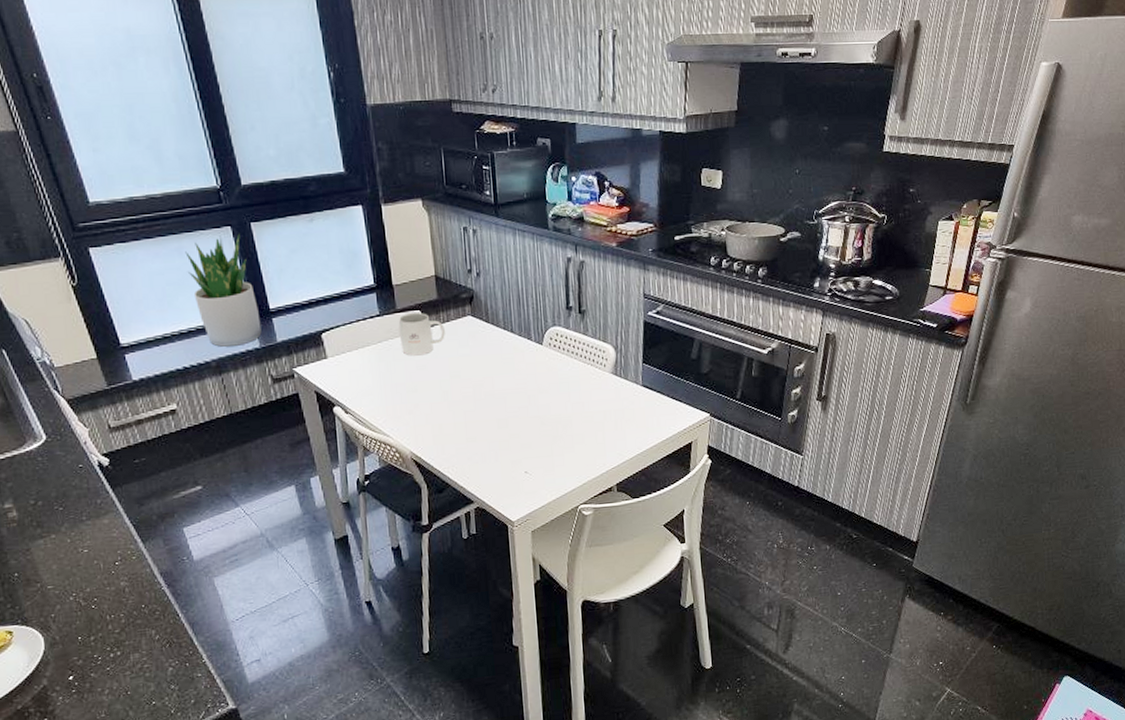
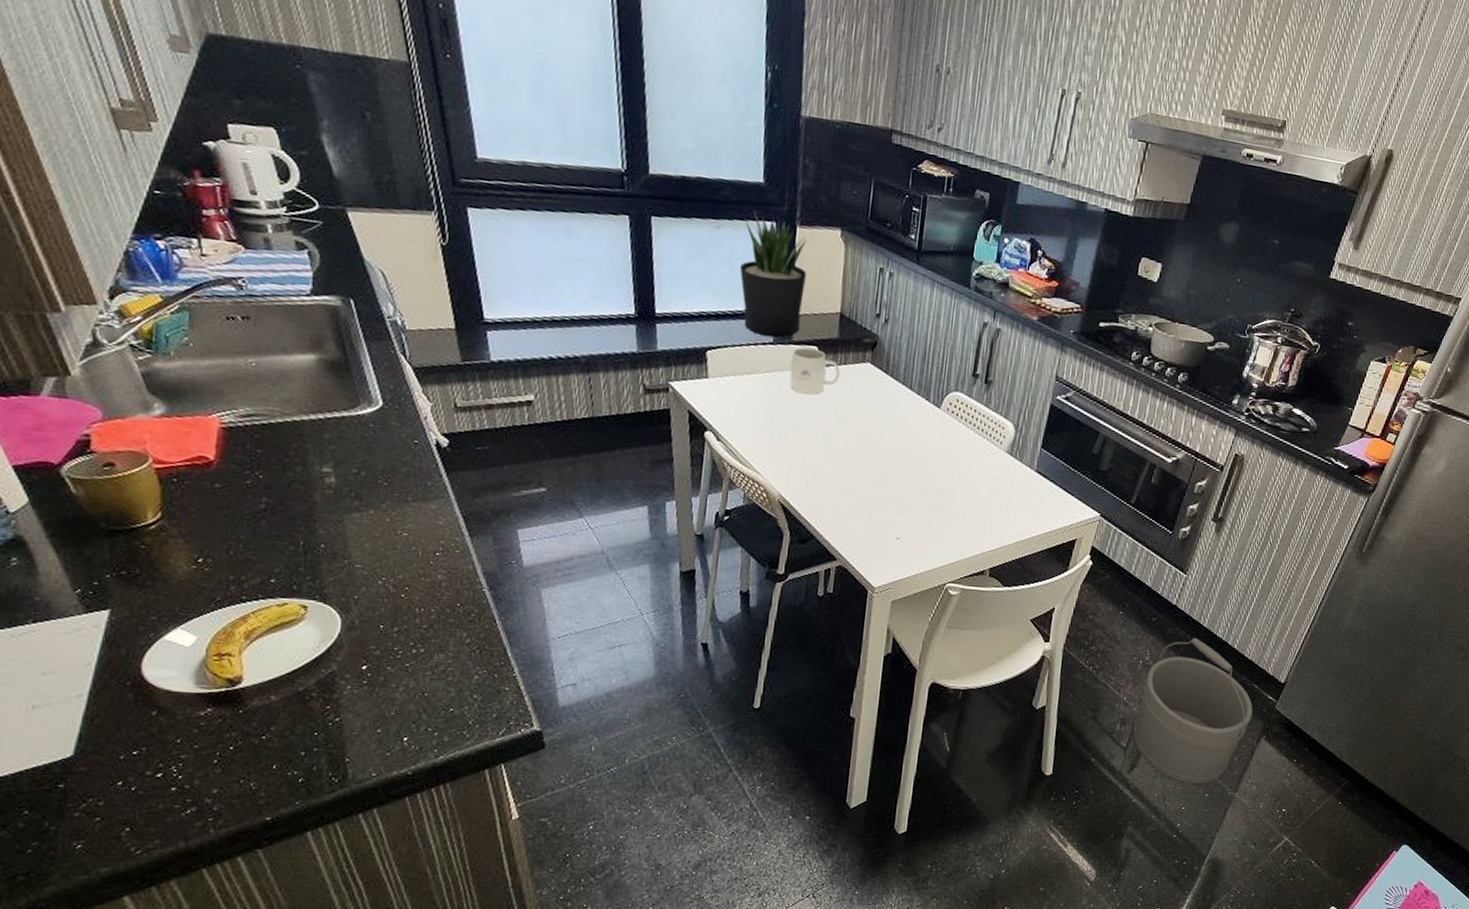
planter: present [185,234,262,347] -> none [573,224,643,346]
planter: none [333,198,401,310] -> present [739,210,806,337]
bucket: none [780,514,892,654] -> present [1132,638,1253,784]

